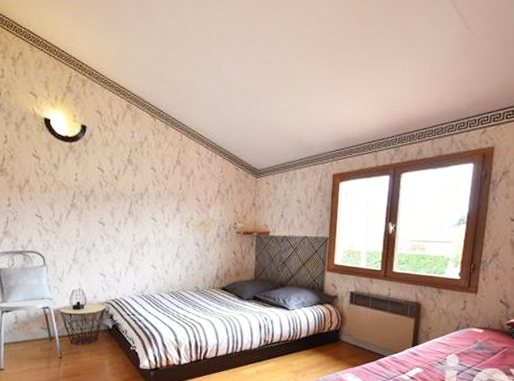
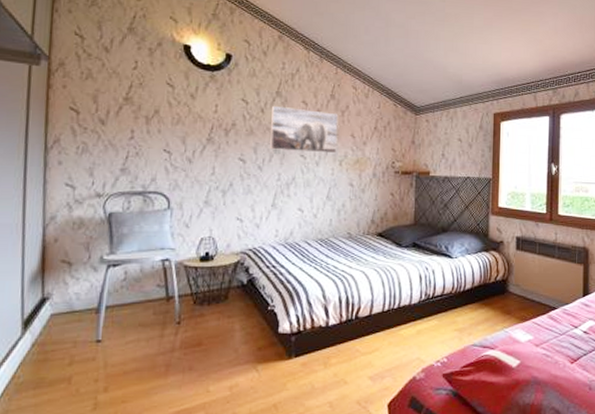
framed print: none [124,172,184,215] -> present [270,105,339,152]

